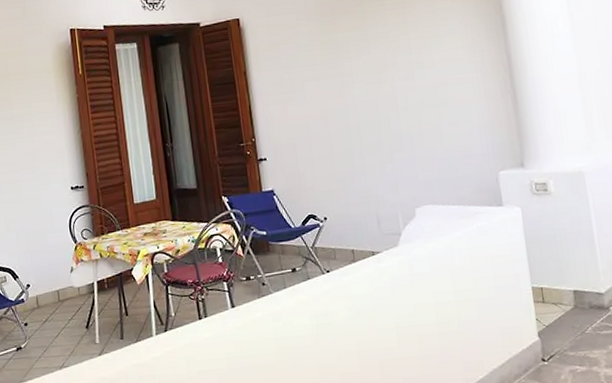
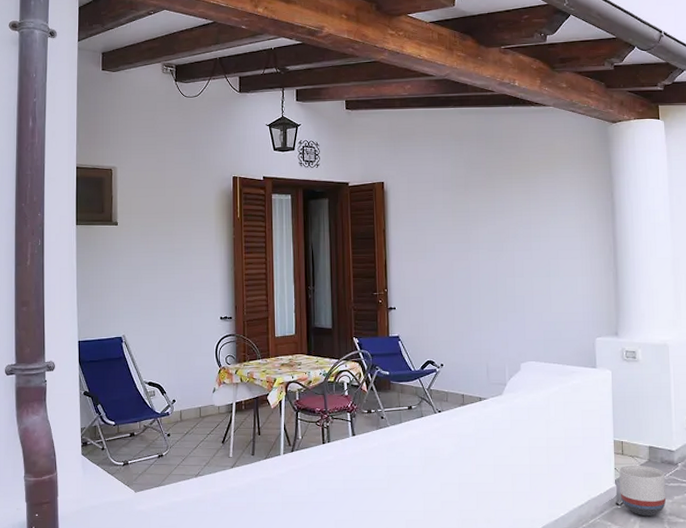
planter: none [541,312,600,372] -> present [619,465,667,517]

